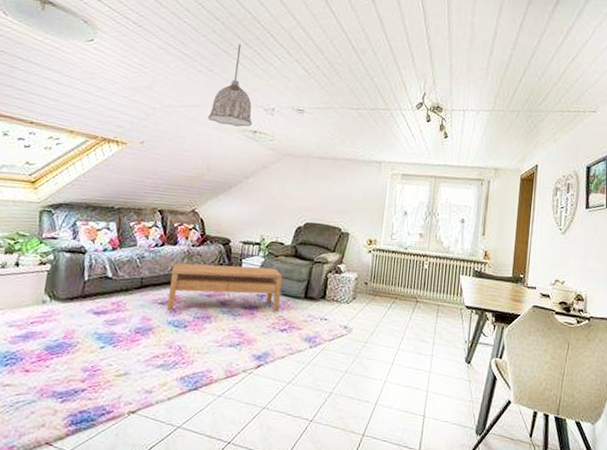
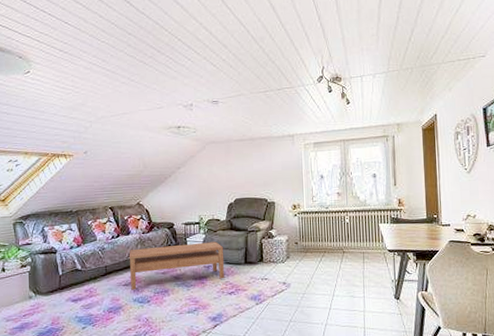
pendant lamp: present [207,44,252,127] -> none [136,52,175,126]

